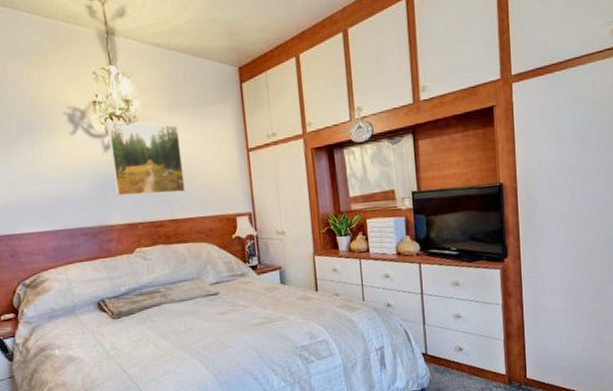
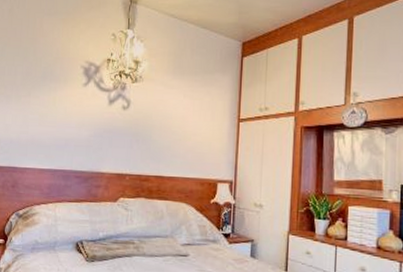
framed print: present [106,121,186,197] -> none [112,78,177,151]

